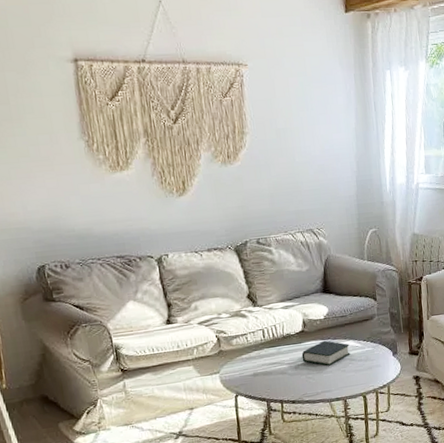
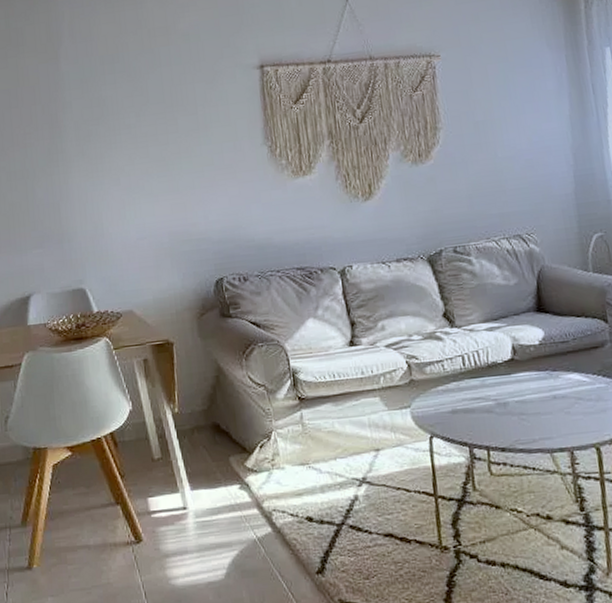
book: present [301,340,350,366] -> none [512,372,576,405]

